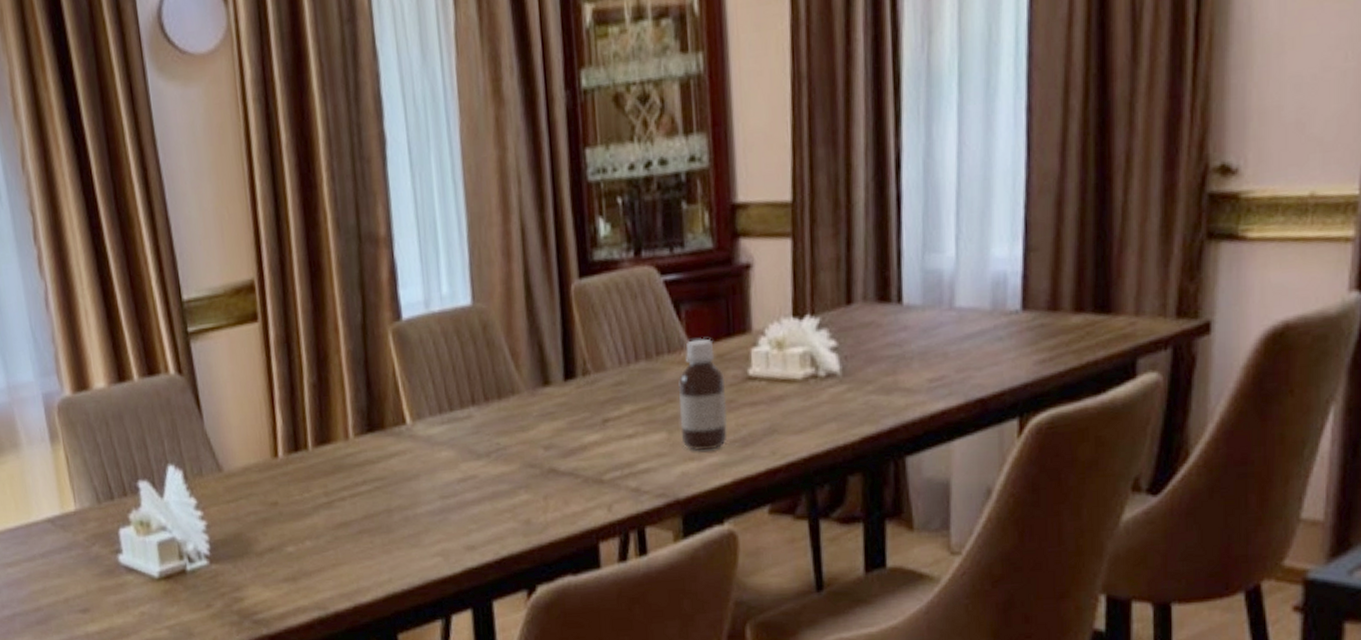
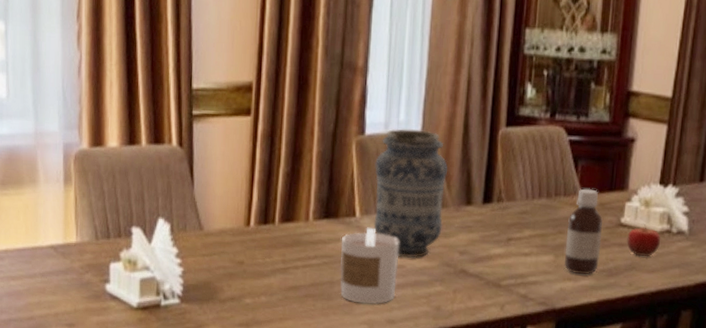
candle: none [392,434,470,531] -> present [340,227,399,304]
vase: none [420,301,518,466] -> present [374,129,447,258]
fruit: none [760,372,806,414] -> present [627,224,661,256]

